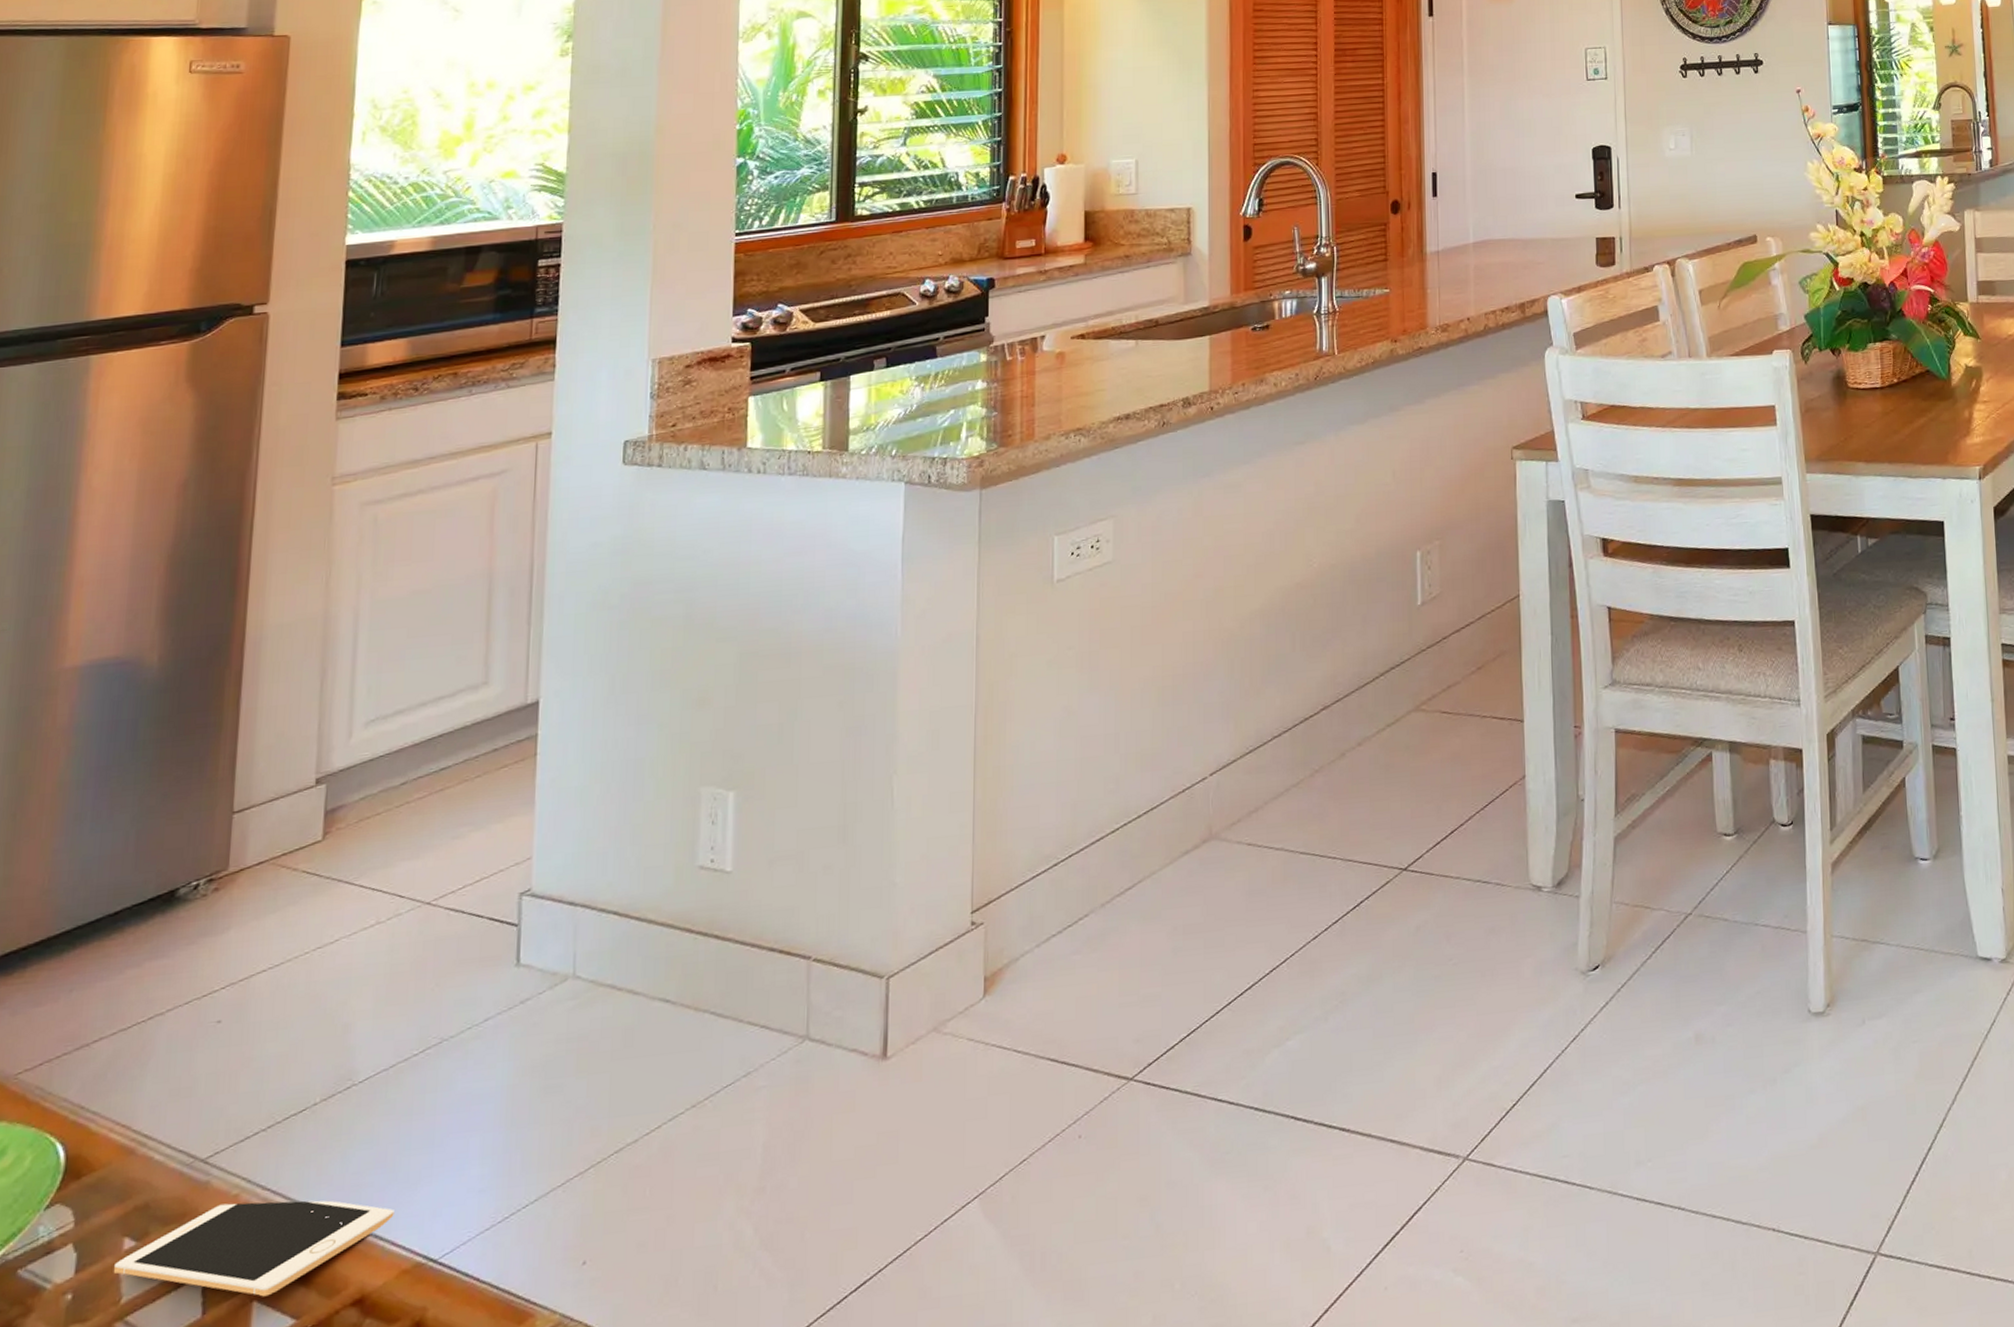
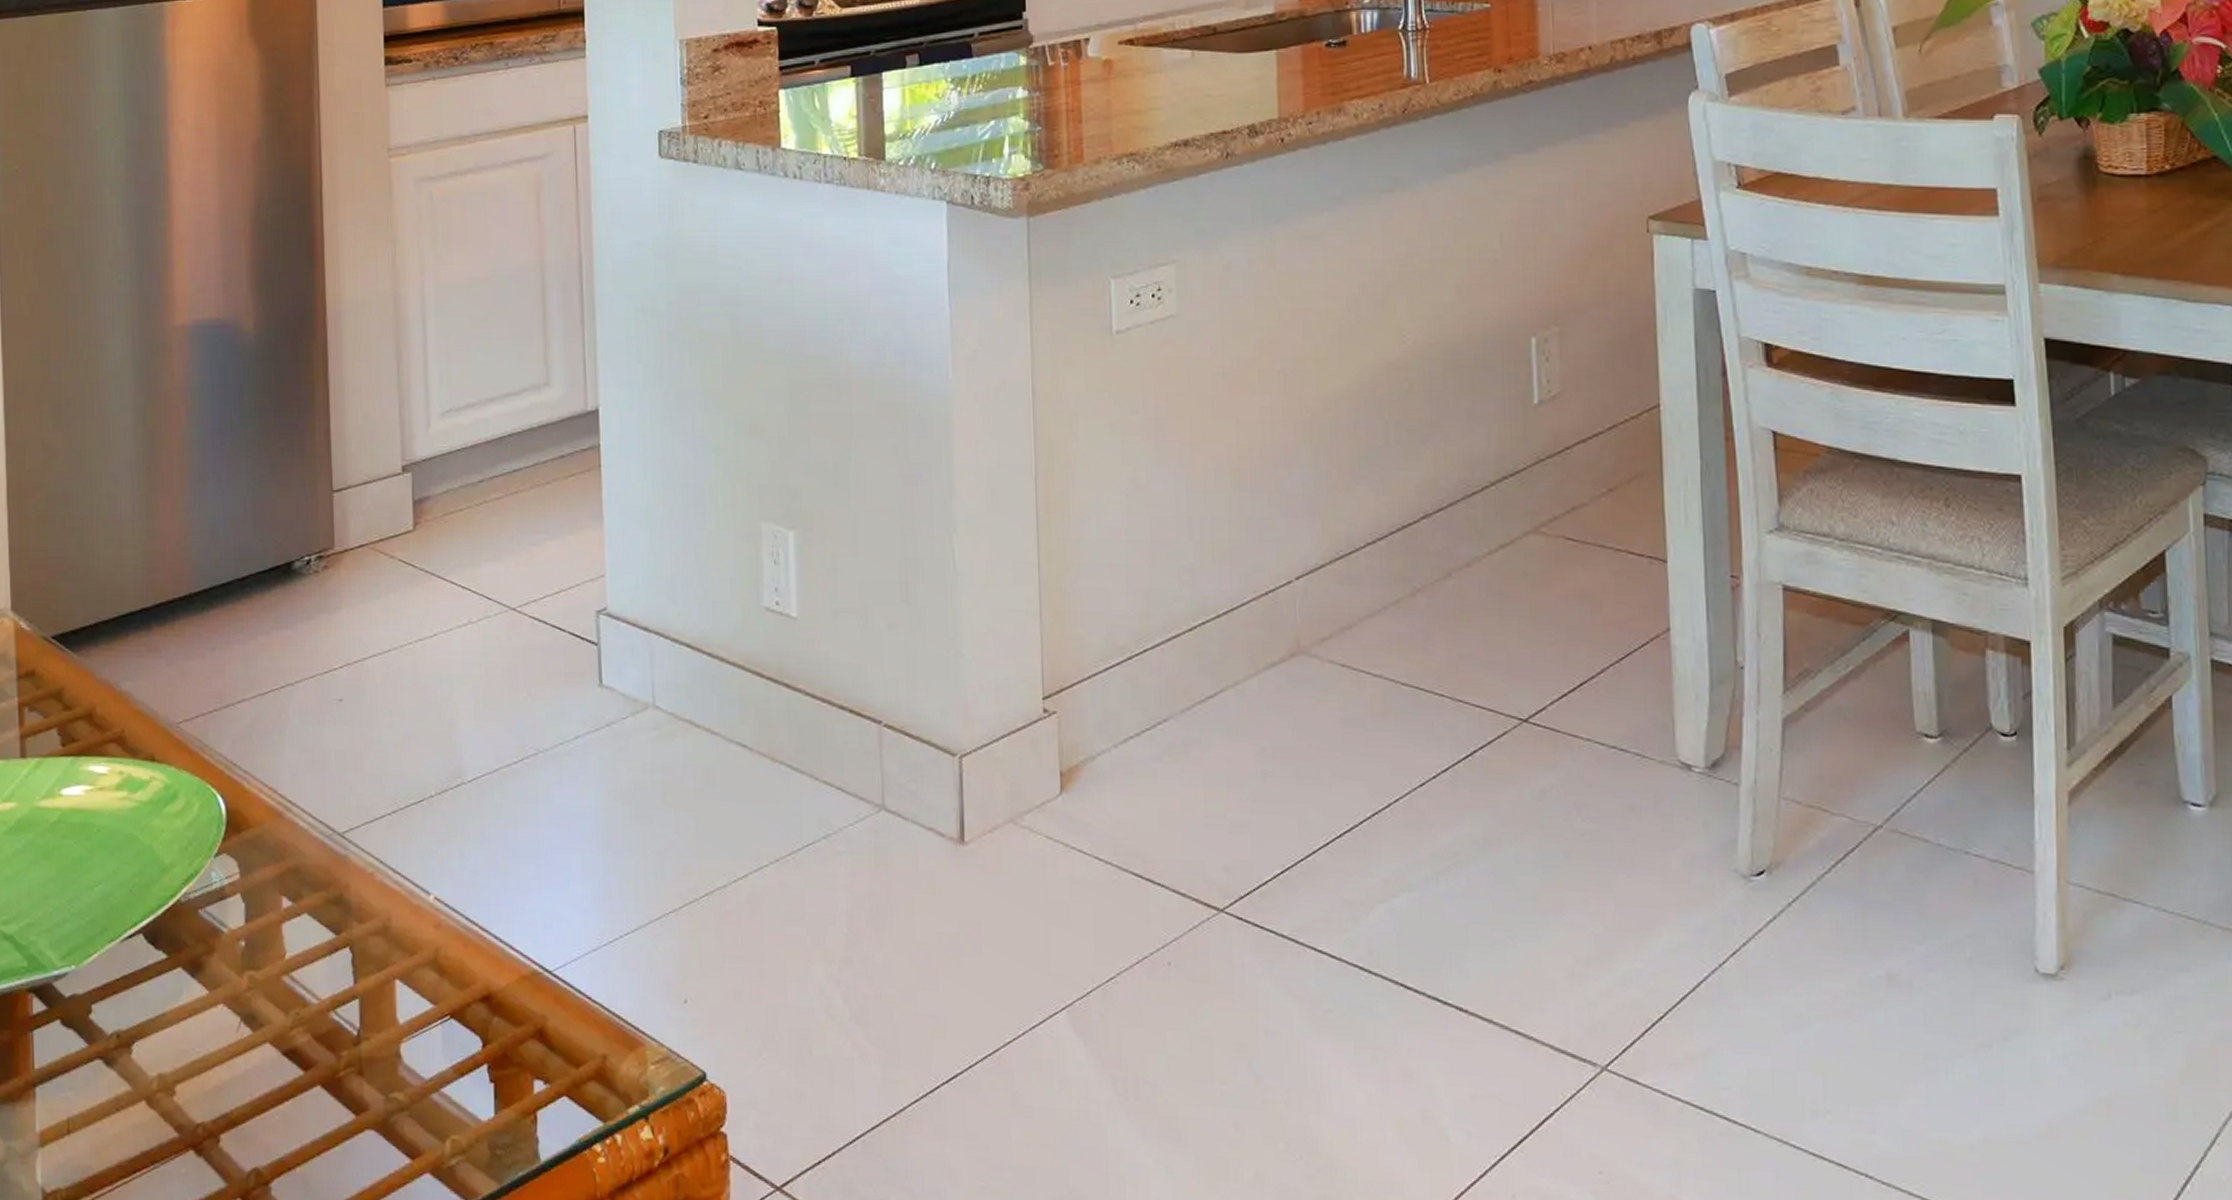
cell phone: present [113,1200,394,1297] -> none [276,880,510,977]

